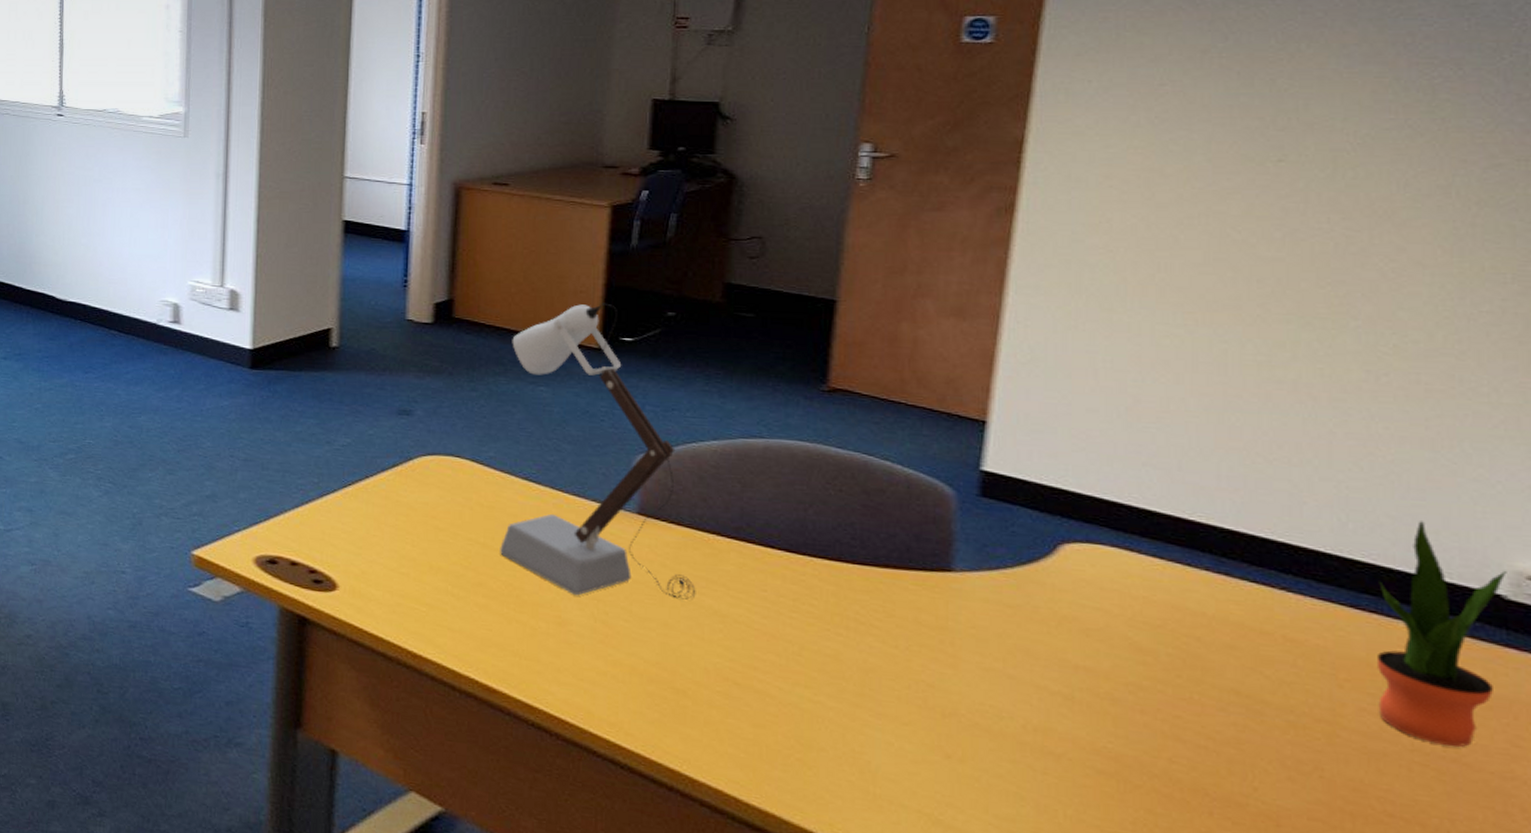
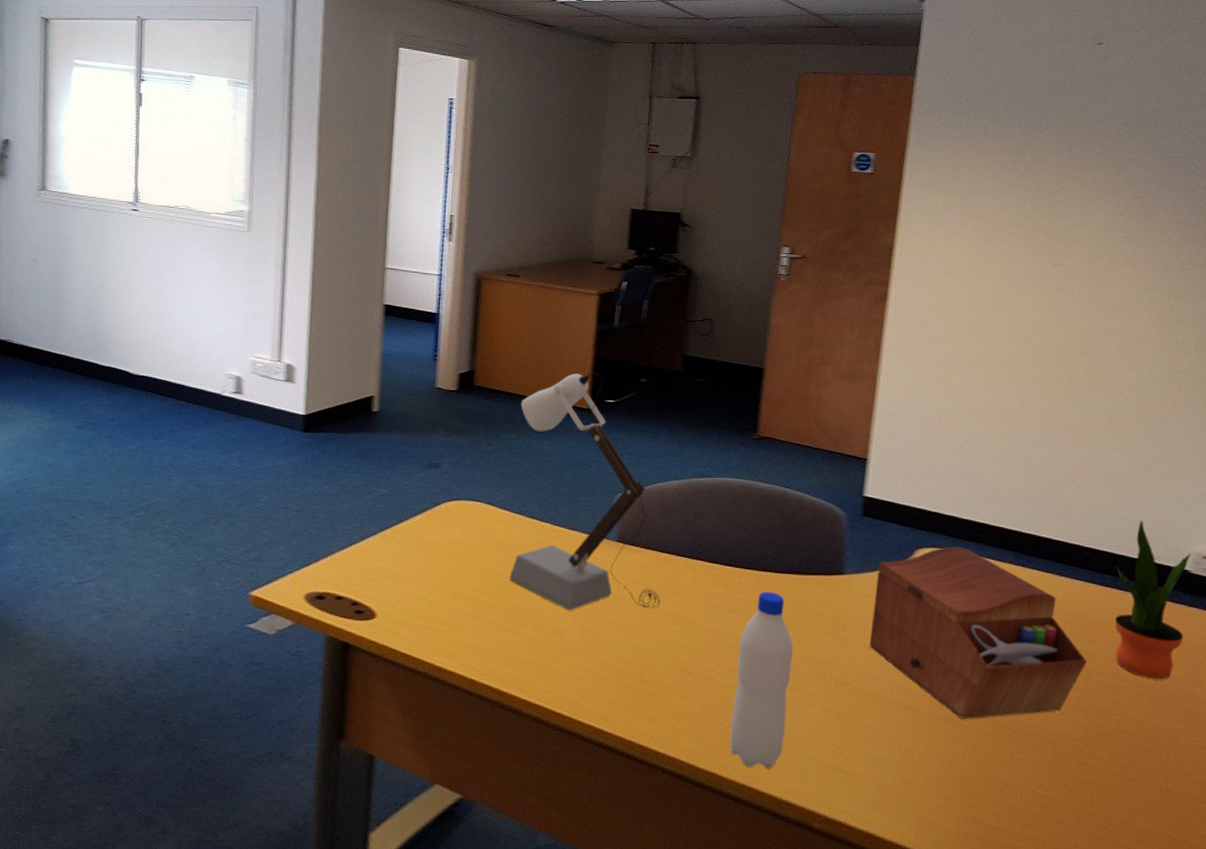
water bottle: none [792,587,880,815] -> present [730,591,794,769]
sewing box: none [991,542,1330,778] -> present [869,546,1087,720]

